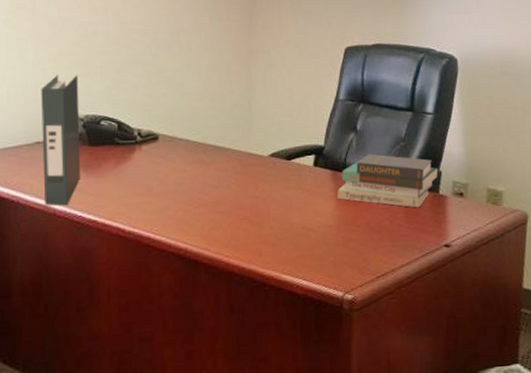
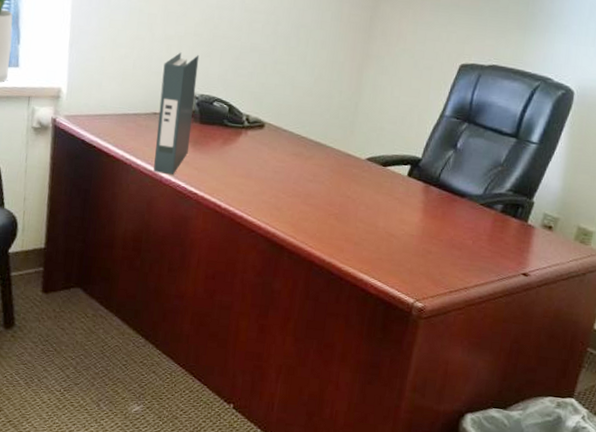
books: present [337,153,438,208] -> none [425,173,531,234]

